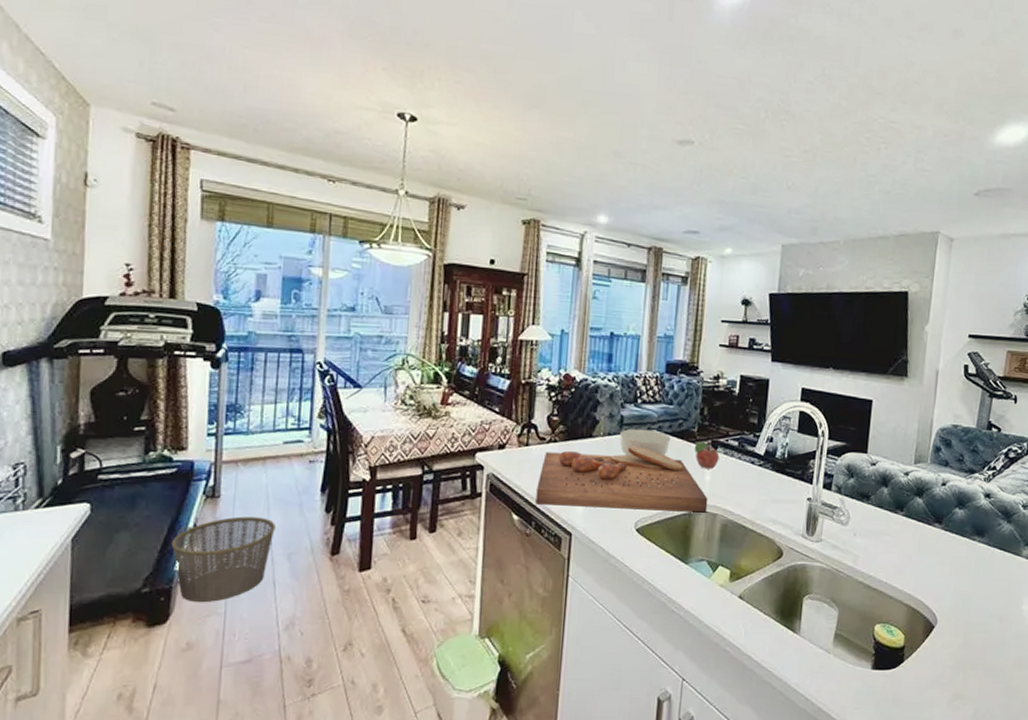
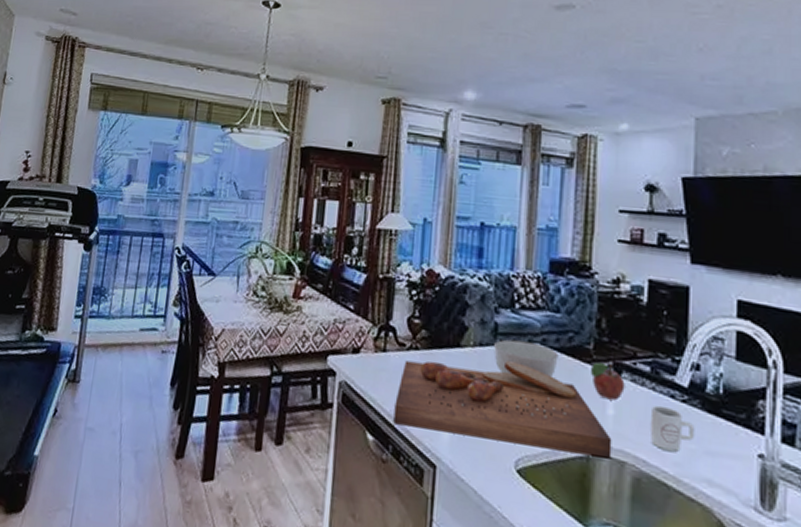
basket: present [171,516,277,603] -> none [34,404,127,495]
mug: none [735,470,767,503] -> present [649,405,695,452]

